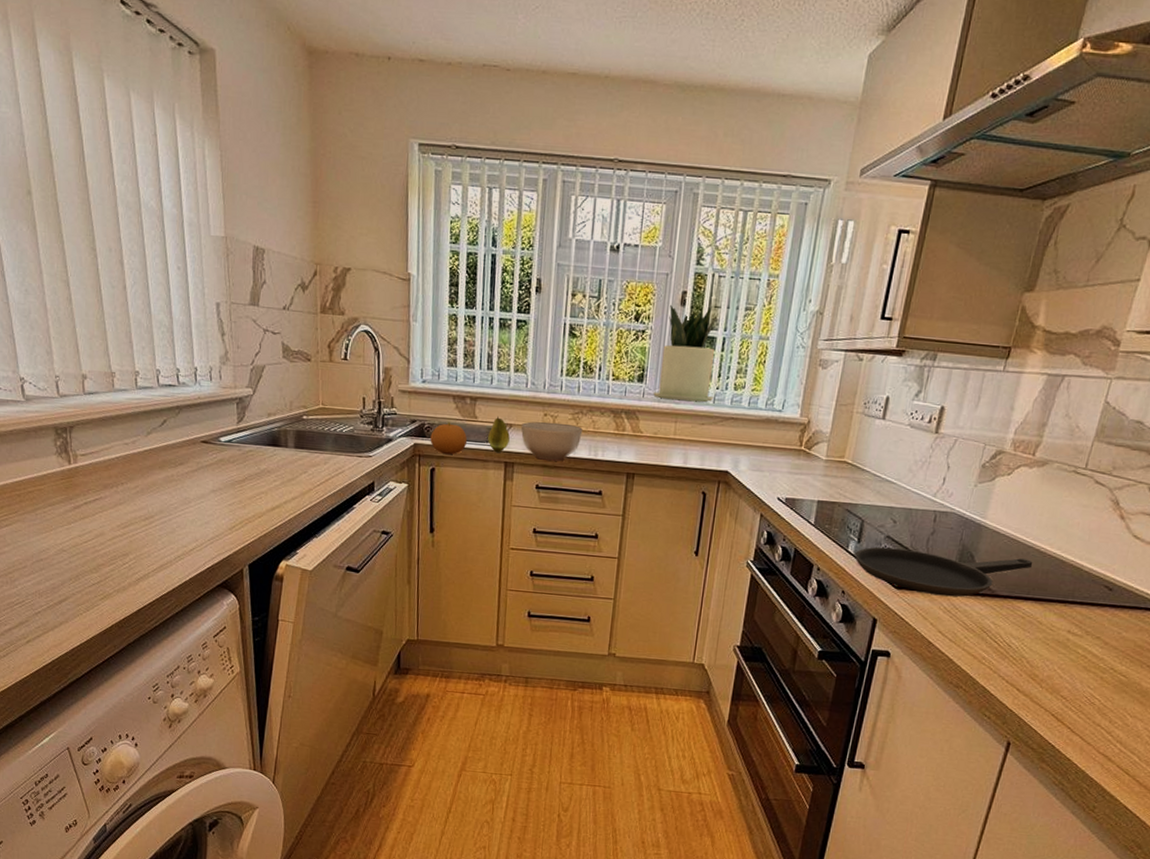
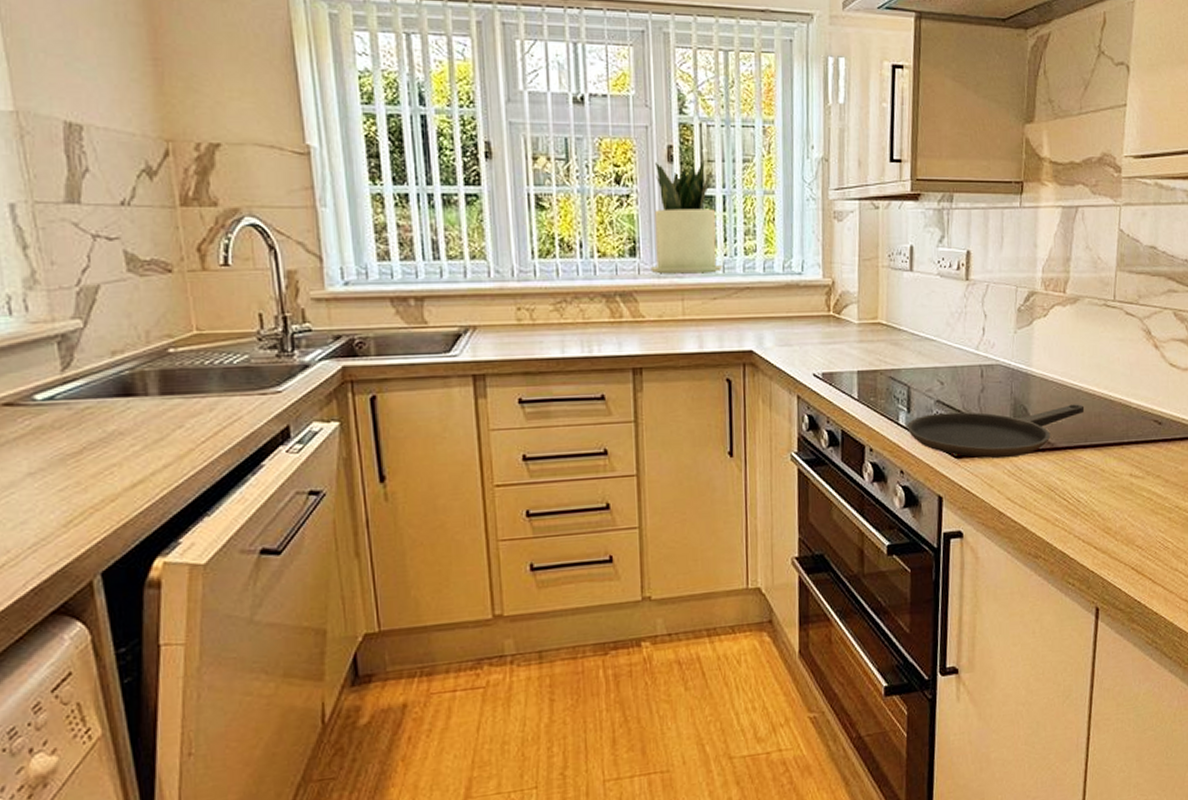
fruit: present [430,422,468,455] -> none [364,333,418,376]
fruit: present [488,416,510,453] -> none [445,317,475,365]
bowl: present [521,421,583,461] -> none [488,316,570,366]

